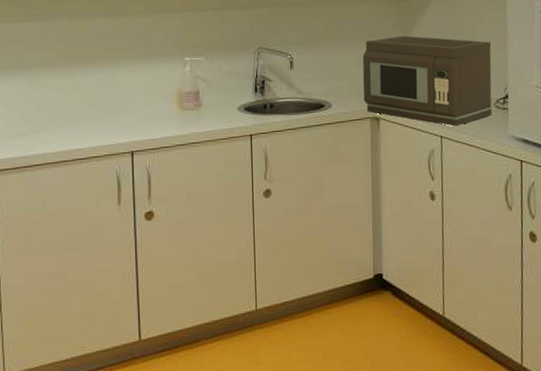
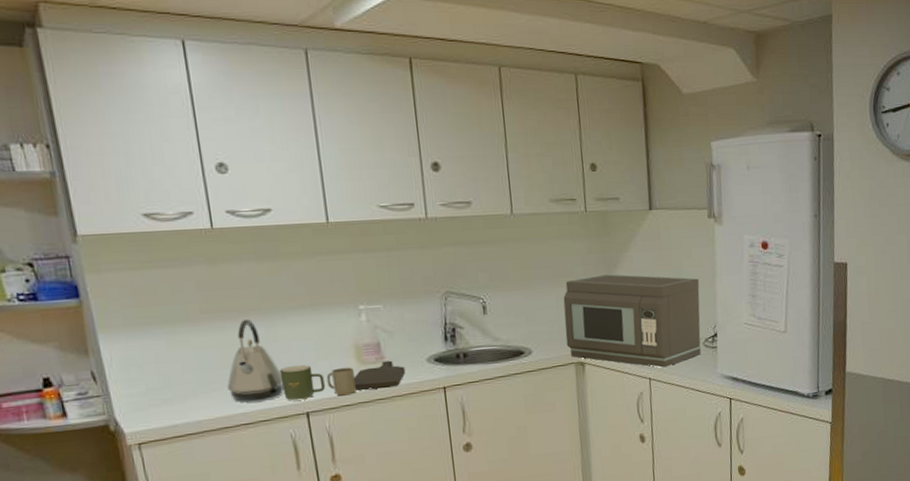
kettle: none [70,67,116,140] -> present [227,320,285,403]
mug: none [114,108,149,140] -> present [279,365,325,401]
cup: none [152,112,175,138] -> present [326,367,356,396]
cutting board: none [174,107,219,134] -> present [353,360,406,390]

